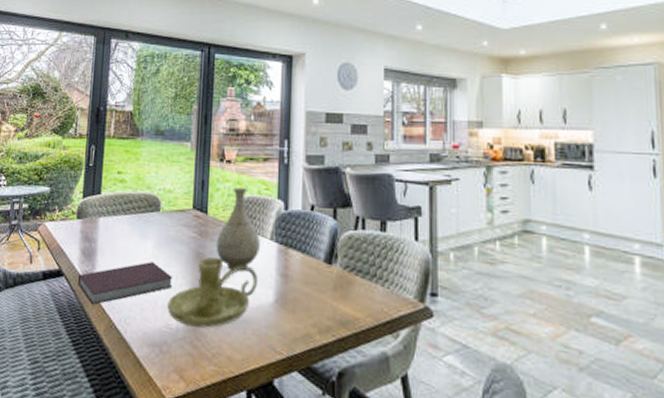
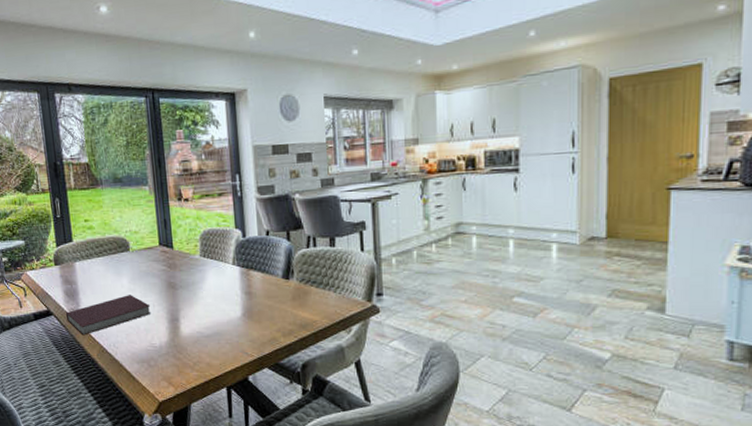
candle holder: present [167,256,258,328] -> none [149,284,226,343]
vase: present [216,188,260,270] -> none [184,222,224,294]

